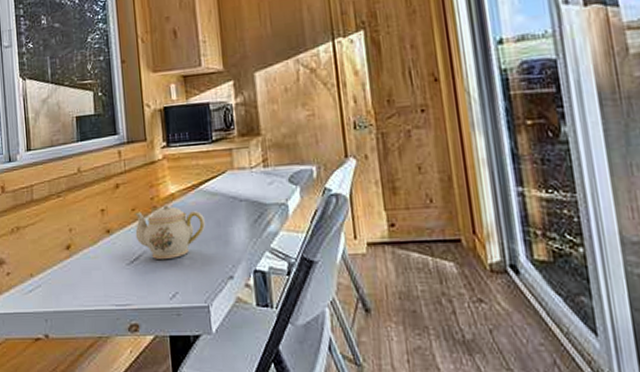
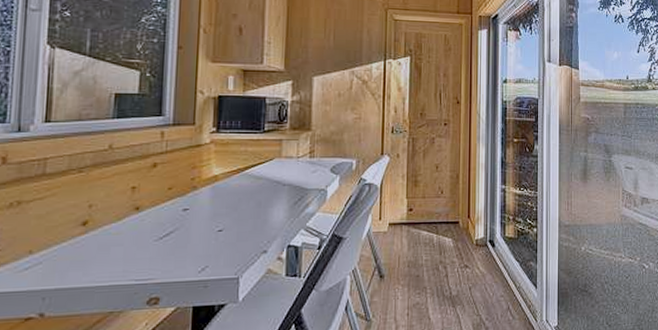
teapot: present [134,204,206,260] -> none [169,184,247,237]

